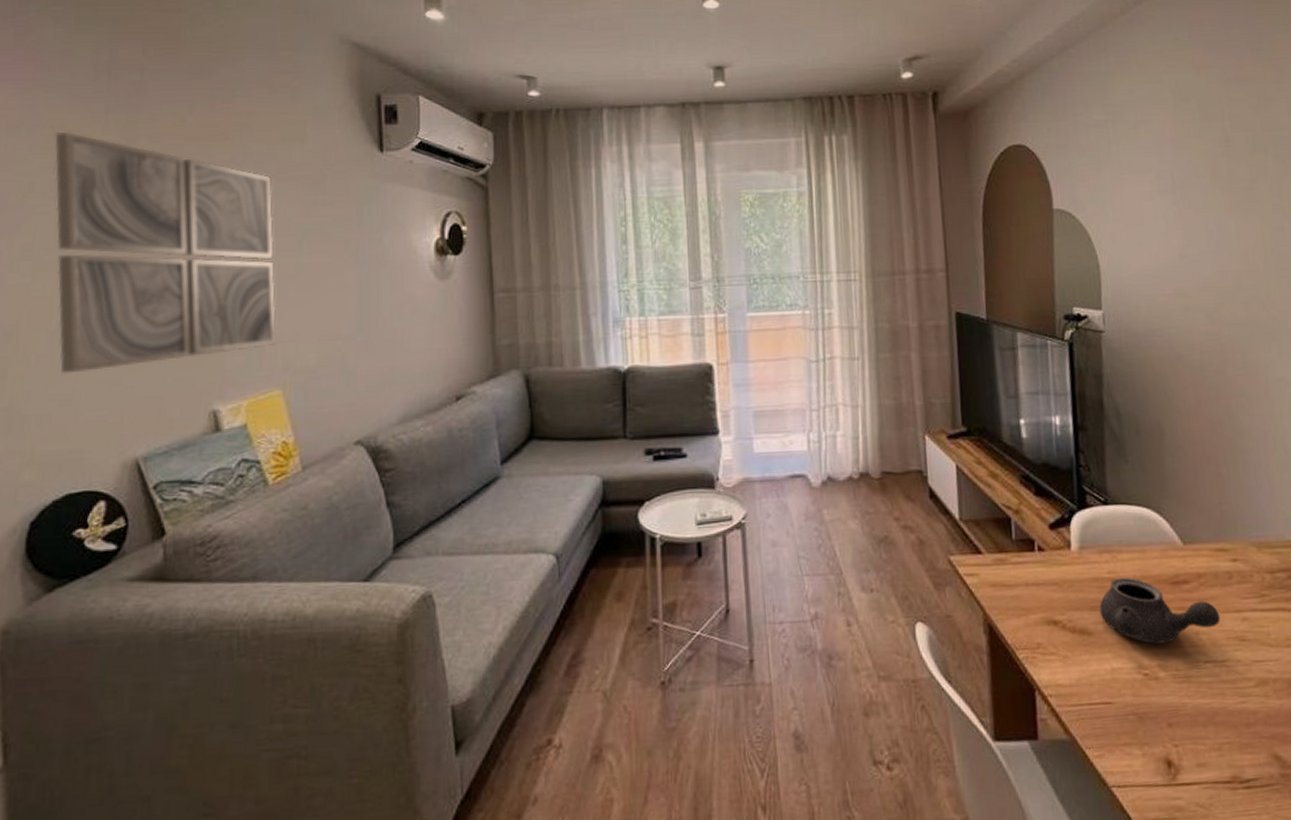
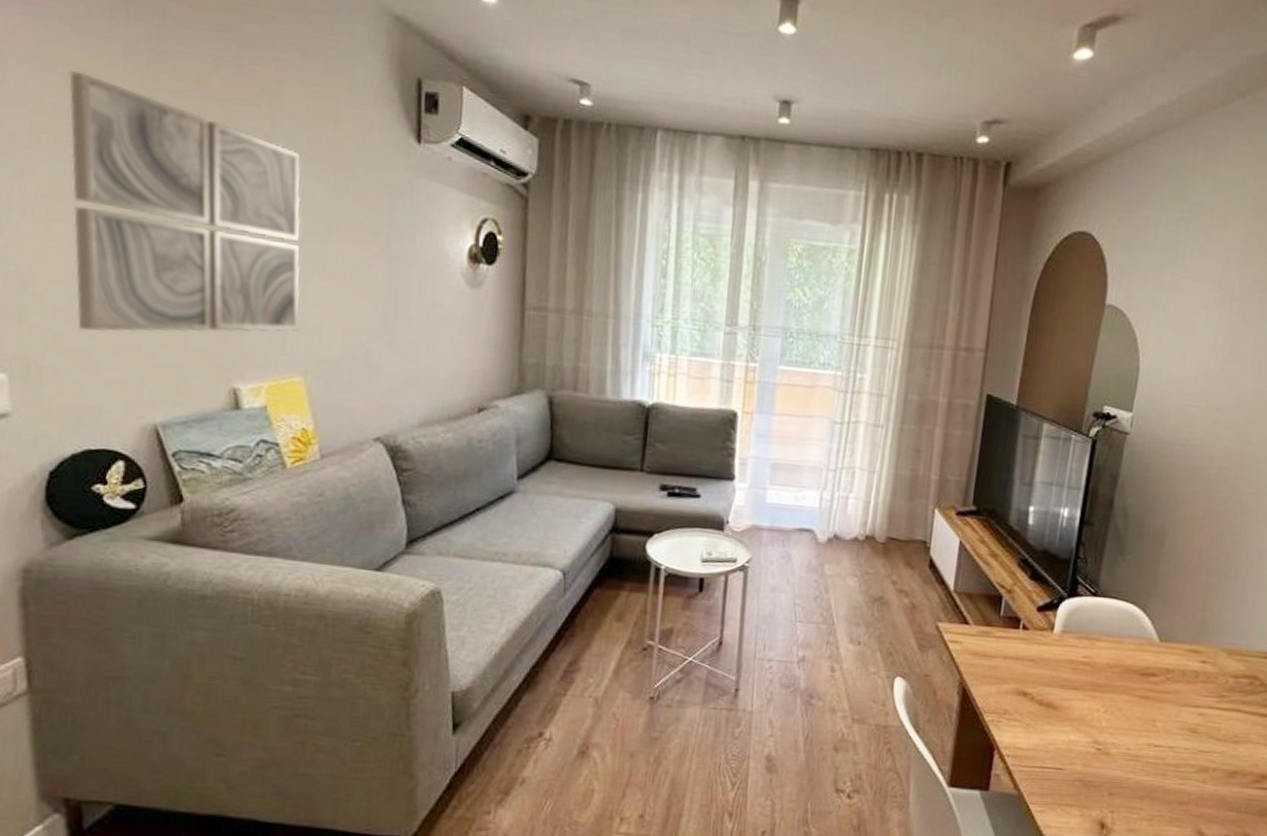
teapot: present [1099,577,1221,644] -> none [1068,662,1179,726]

